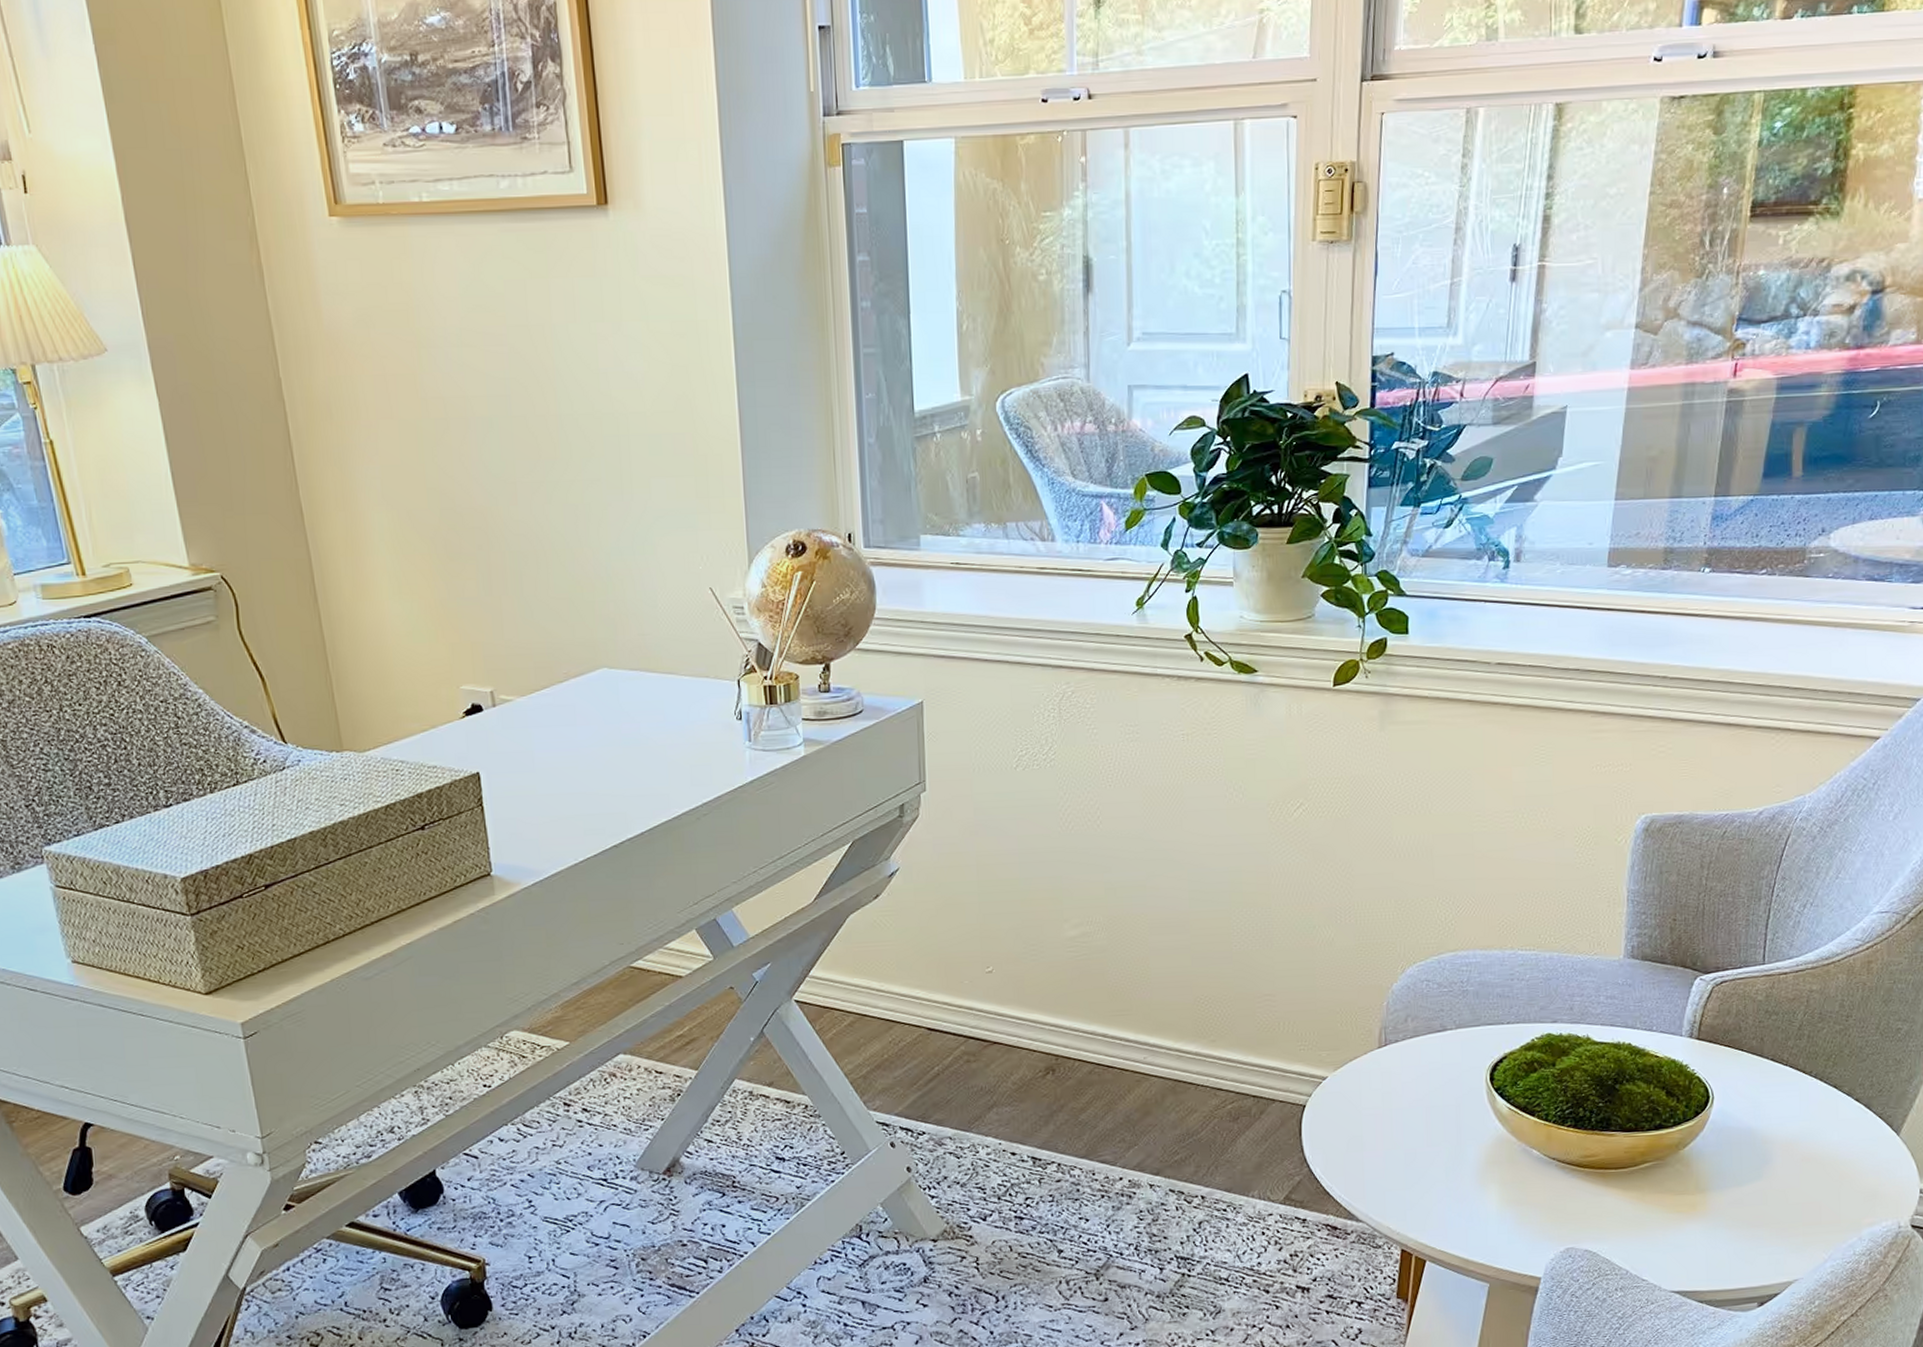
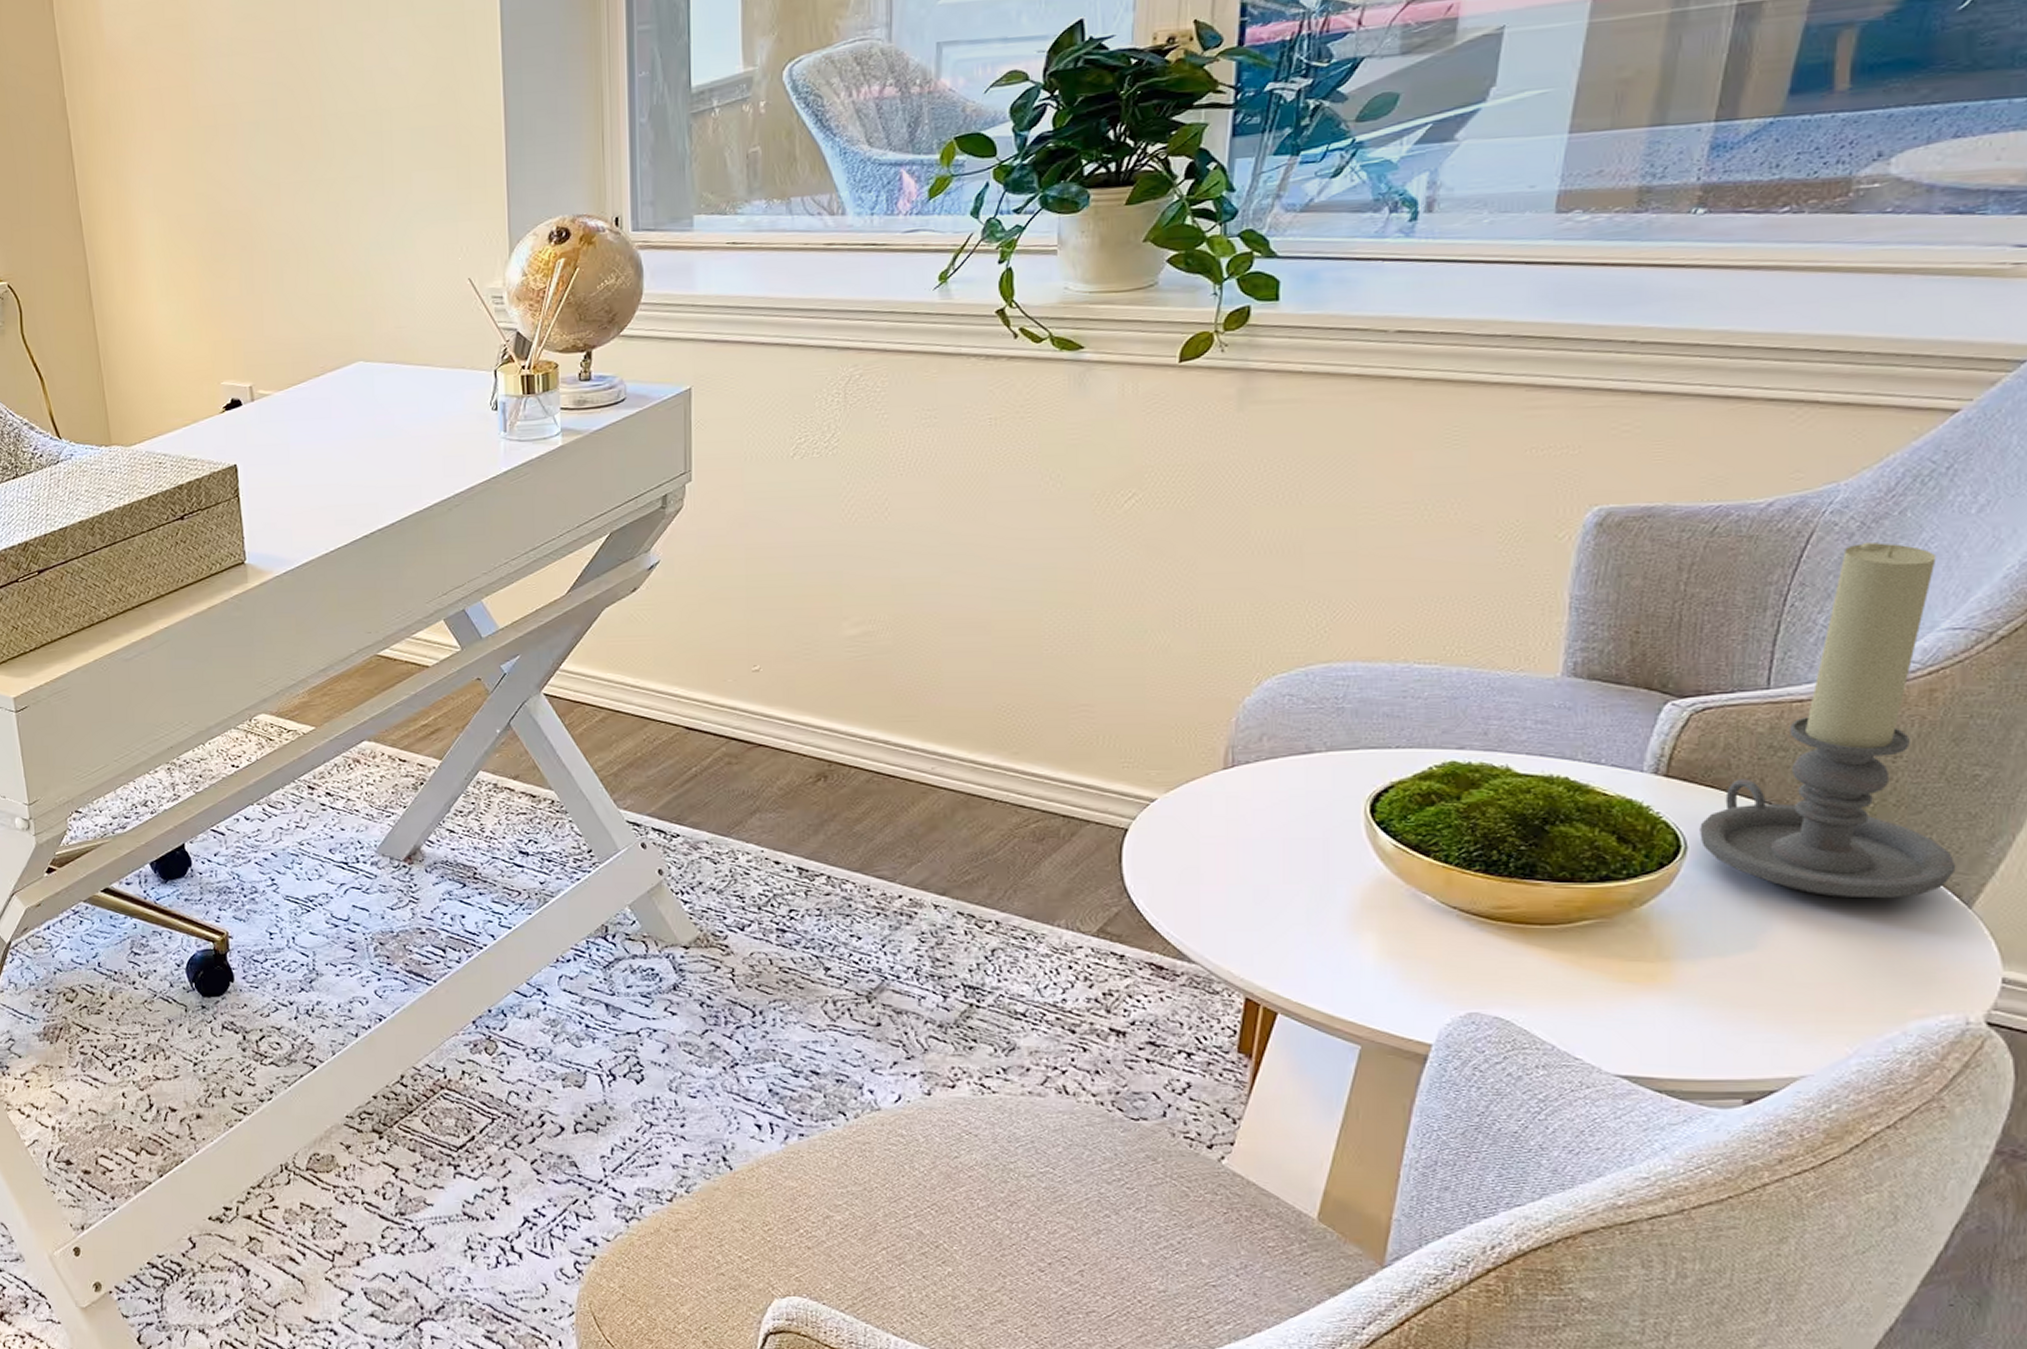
candle holder: none [1722,843,1889,1132] -> present [1700,541,1956,899]

